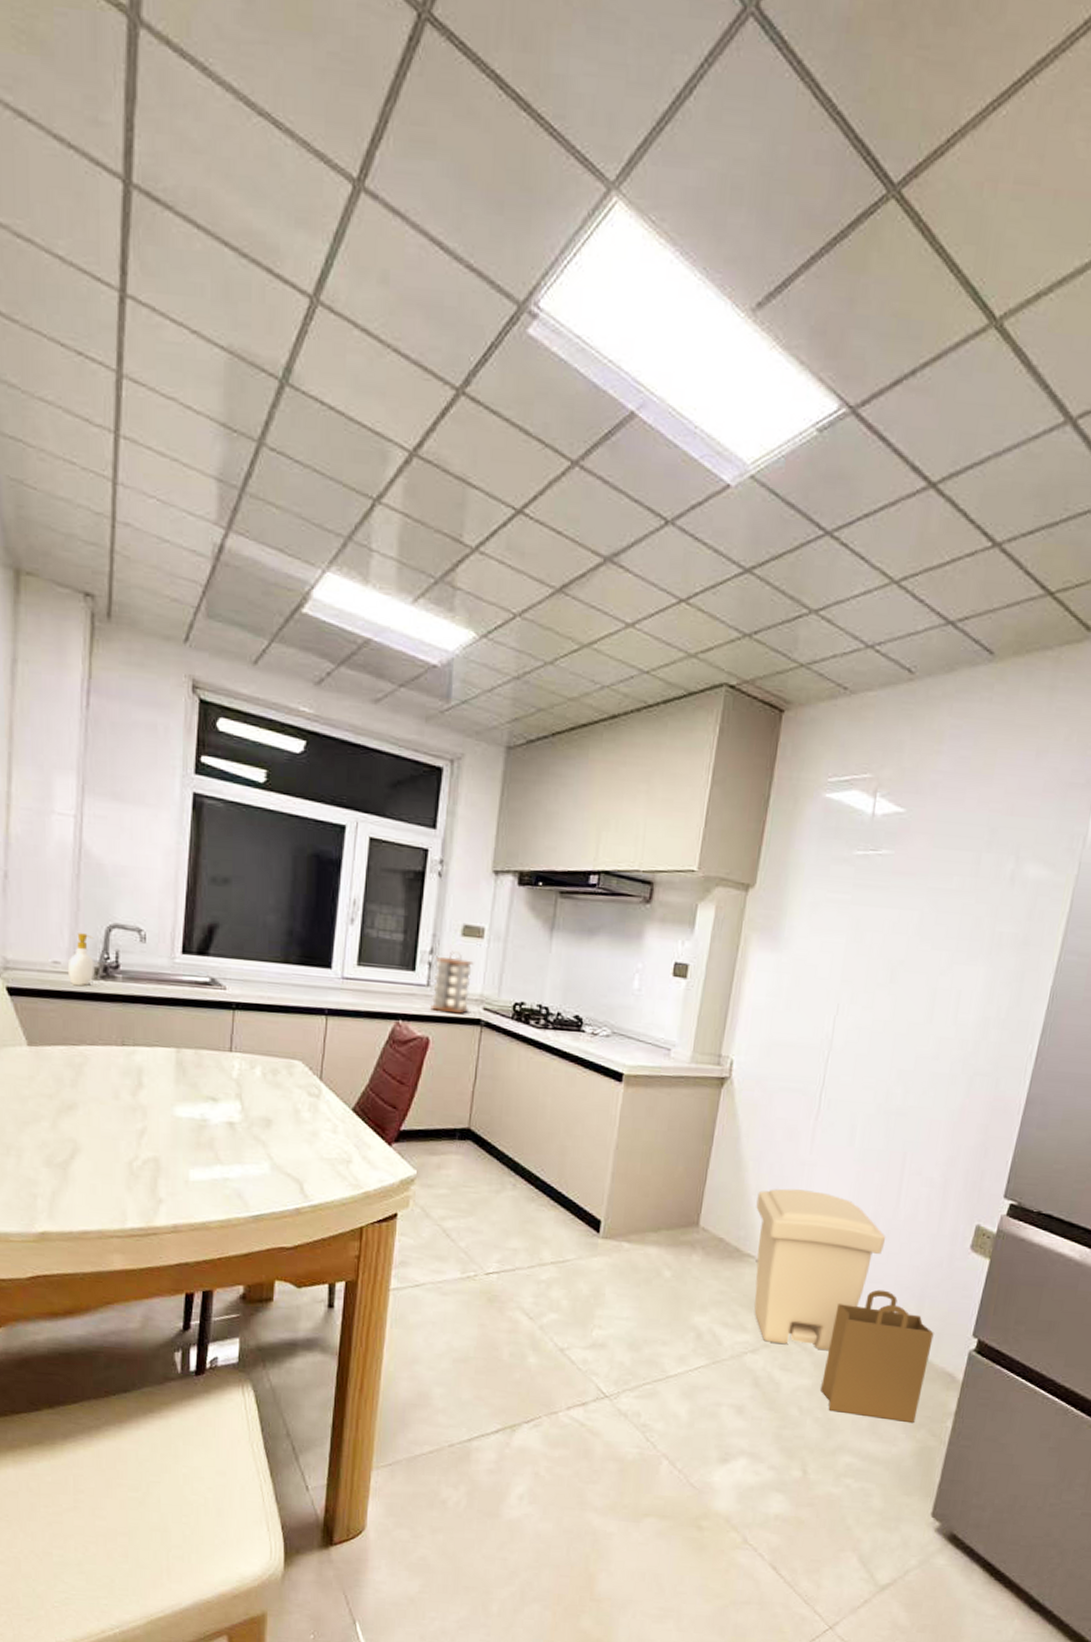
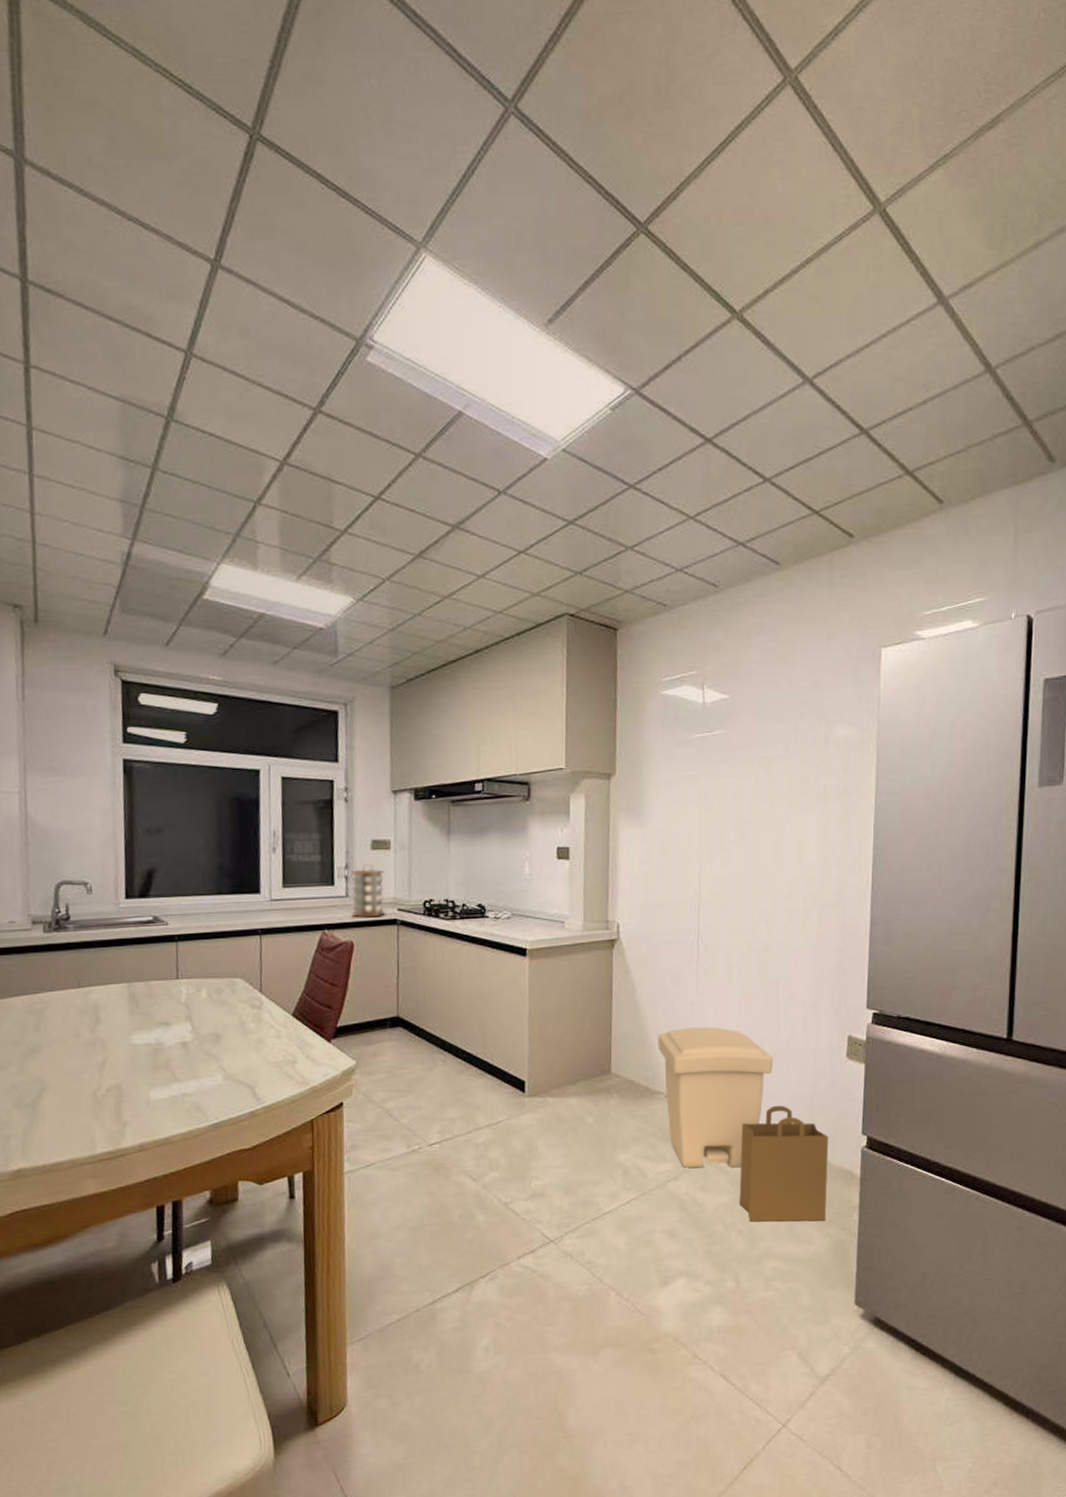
soap bottle: present [67,933,95,987] -> none [22,893,48,941]

